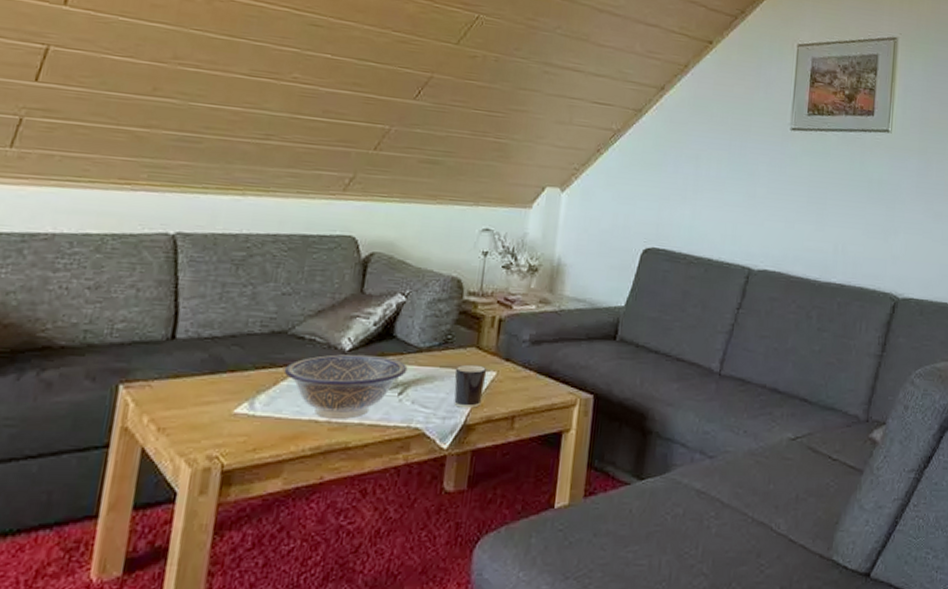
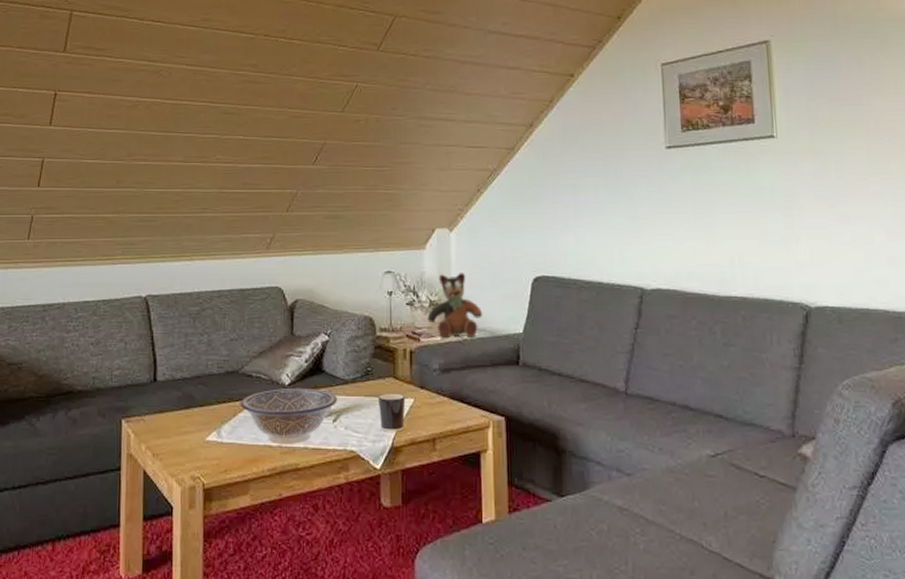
stuffed animal: none [523,237,586,308] -> present [427,273,483,338]

